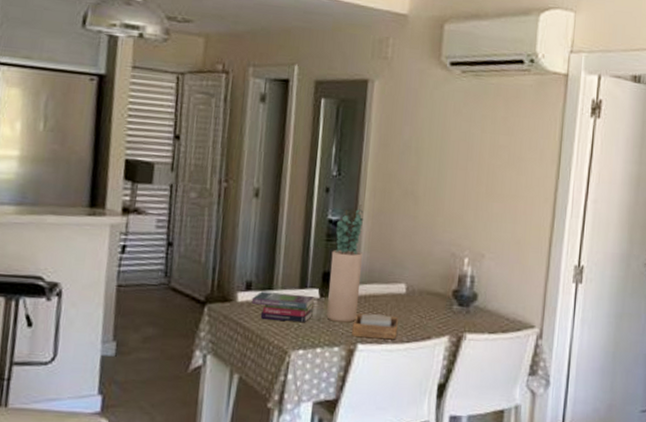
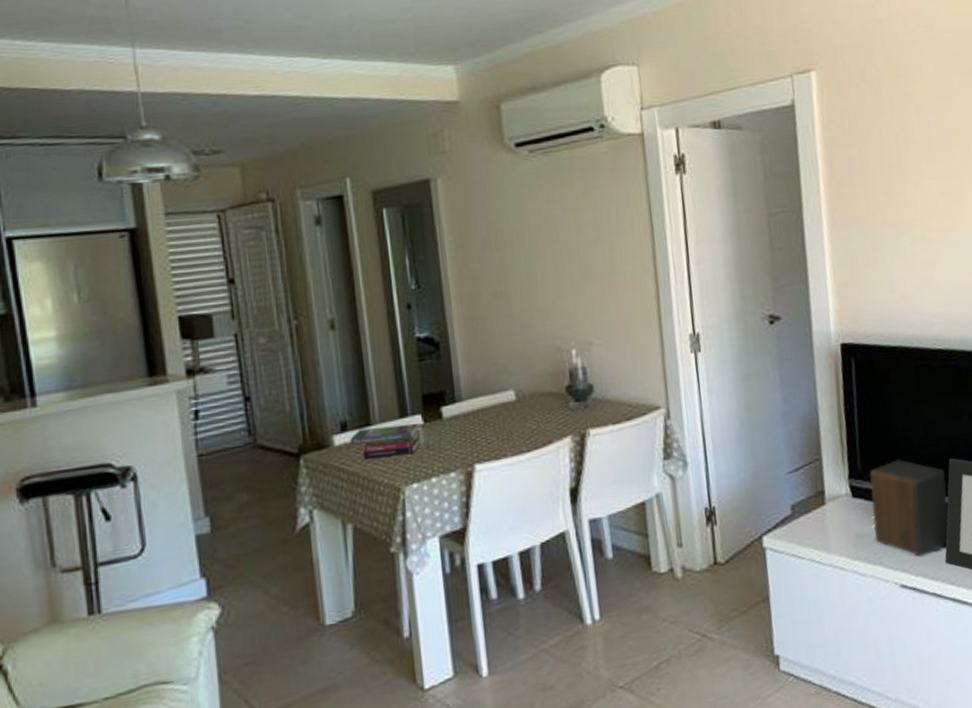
vase: present [326,204,364,323] -> none [427,315,469,447]
napkin holder: present [352,313,399,340] -> none [465,426,515,458]

